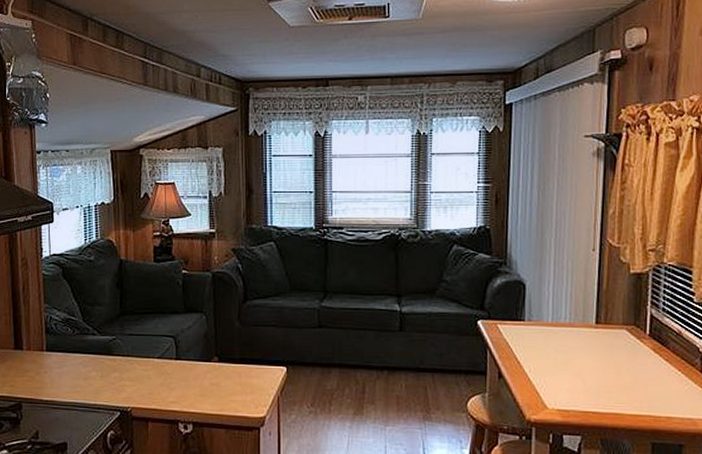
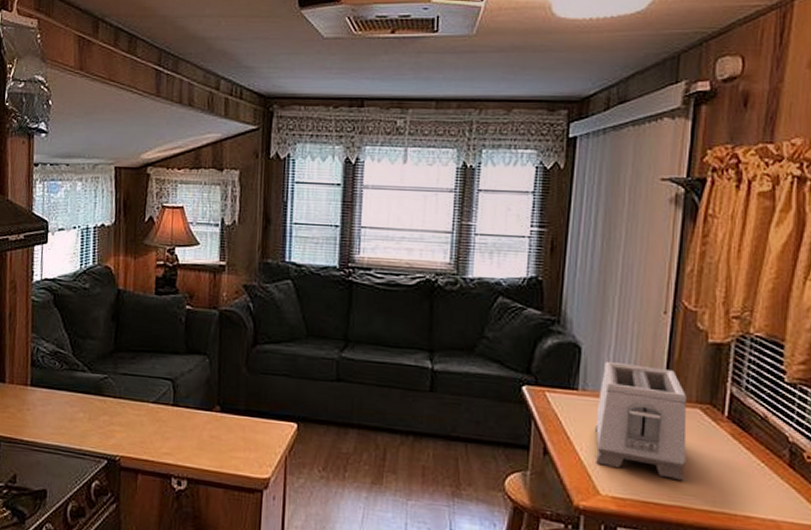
toaster: none [541,294,617,391] -> present [595,360,687,480]

